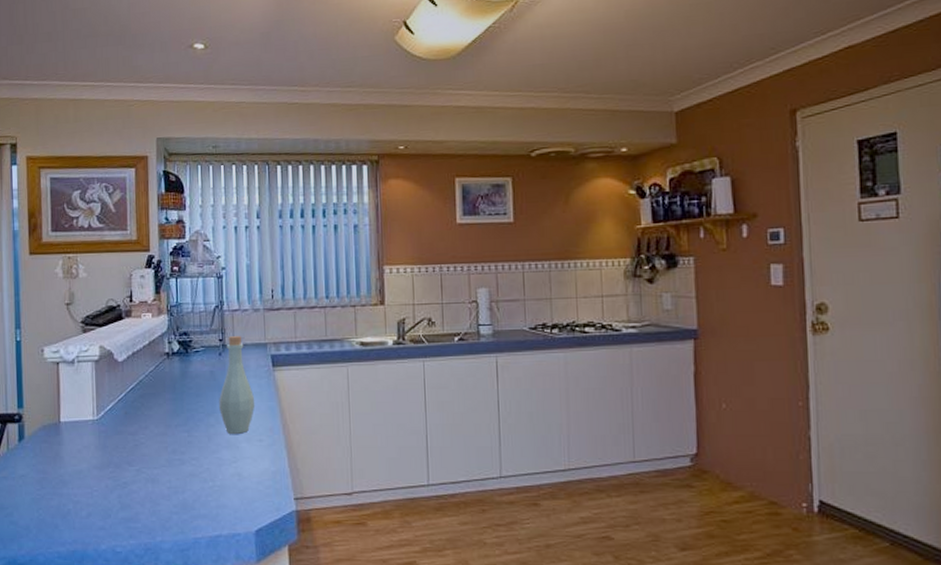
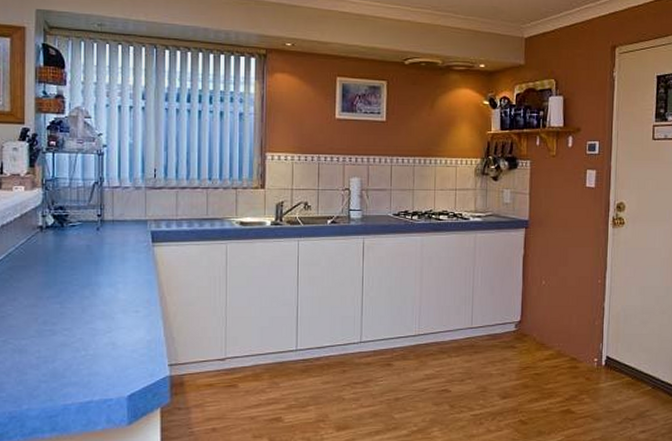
bottle: present [219,335,255,434] -> none [95,211,133,305]

